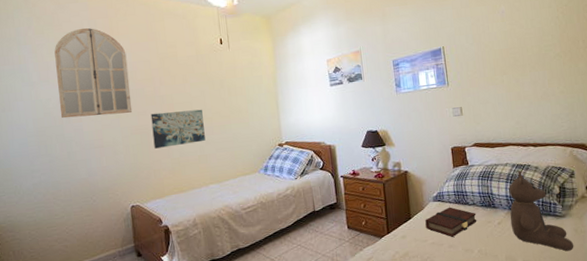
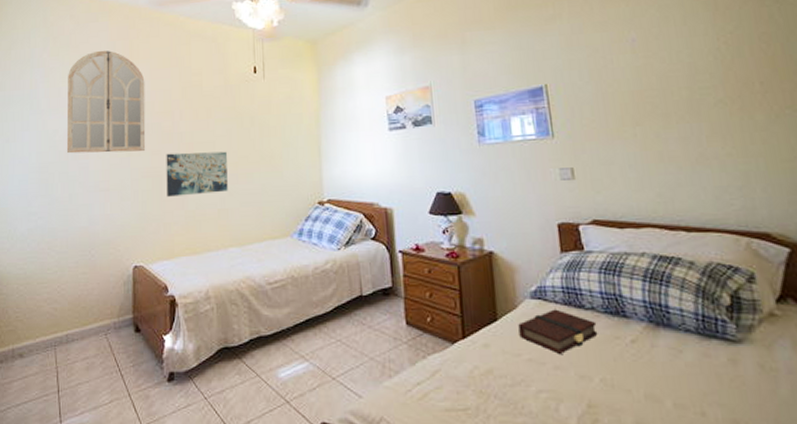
teddy bear: present [509,170,574,252] -> none [647,265,760,398]

